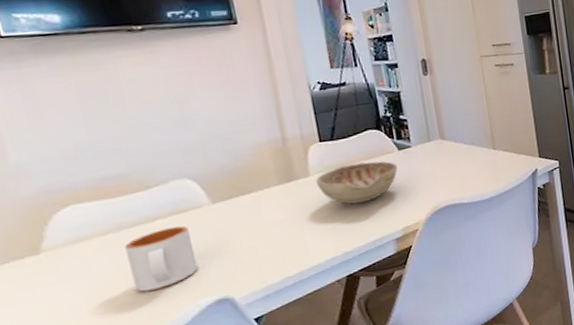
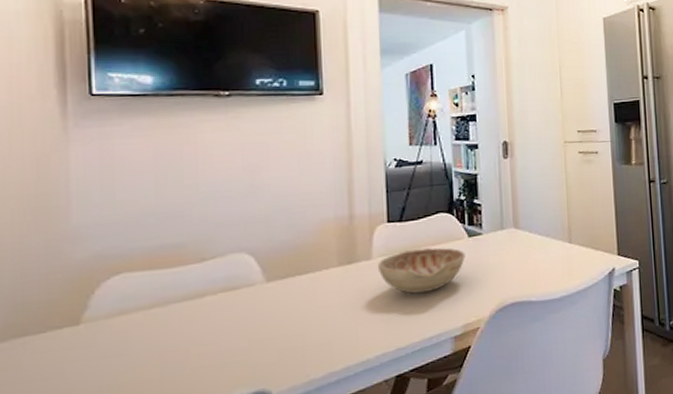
mug: present [125,226,199,292] -> none [168,304,240,377]

